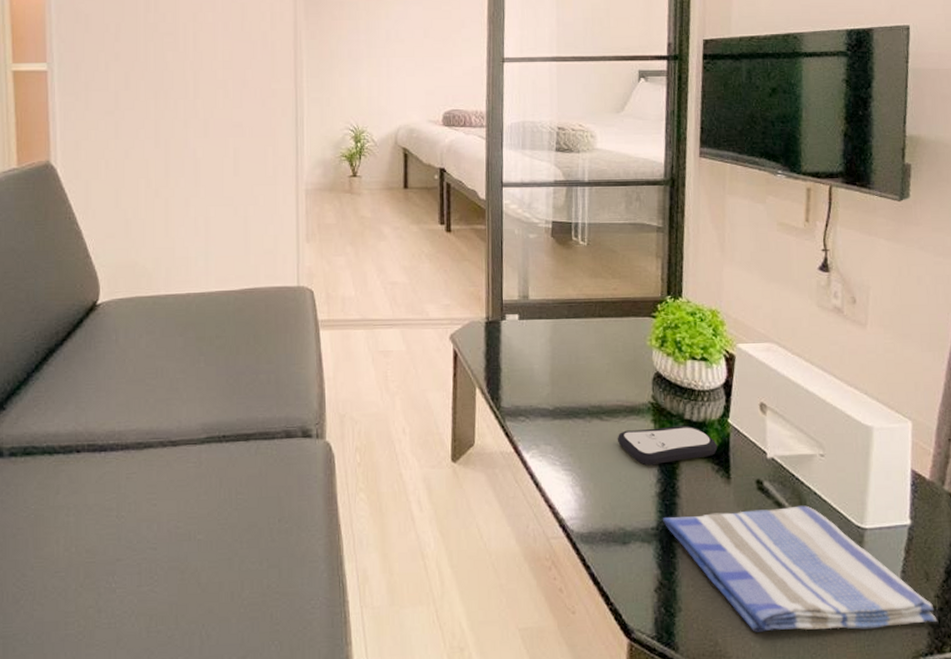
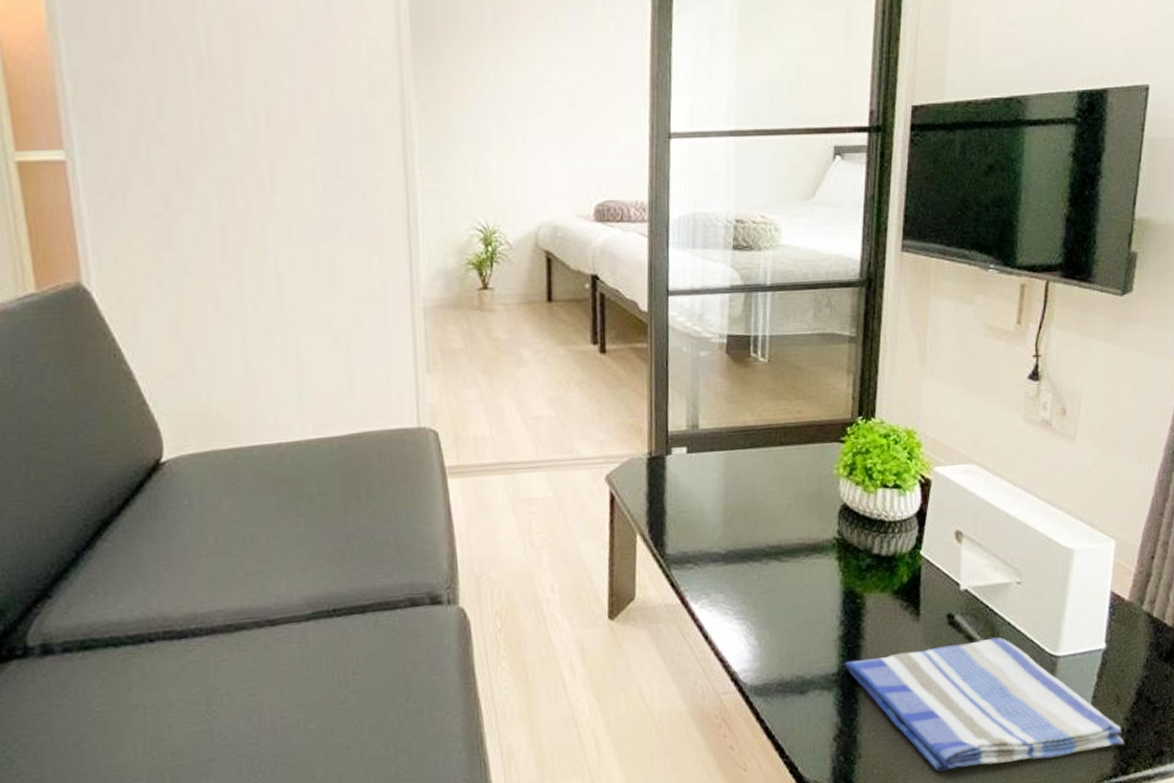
remote control: present [617,425,718,466] -> none [797,561,908,608]

